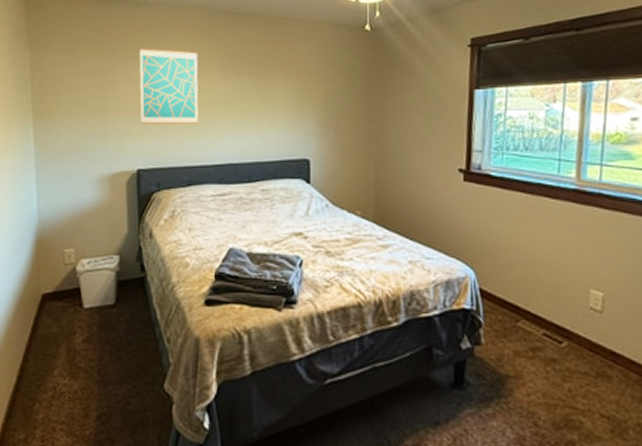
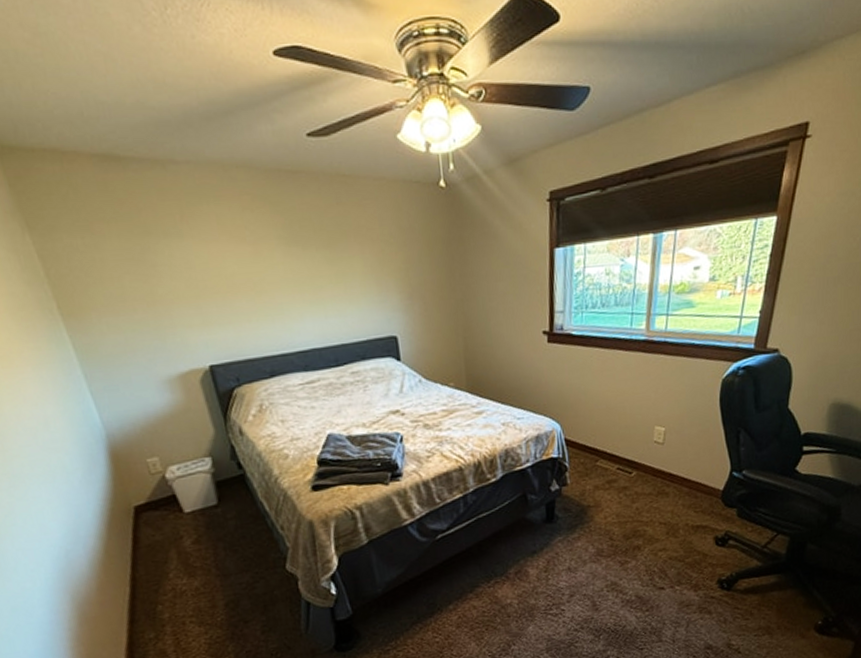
wall art: present [139,48,199,124] -> none [178,221,269,314]

